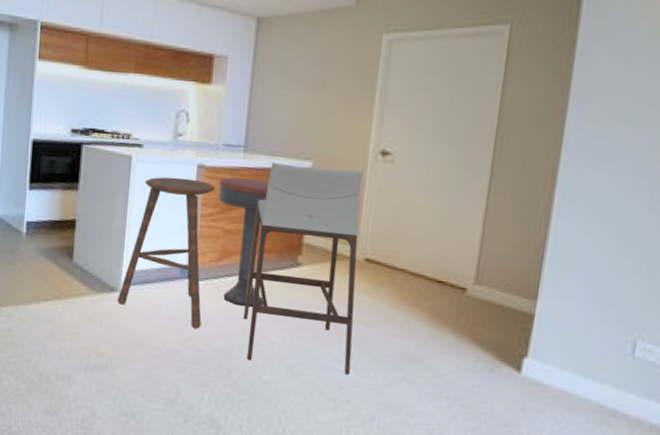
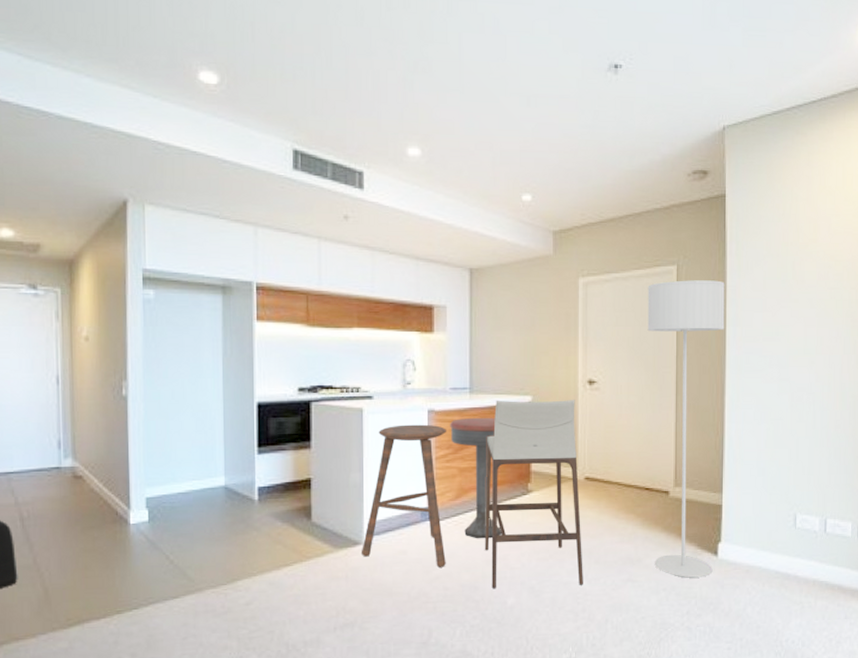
floor lamp: none [439,43,574,393] -> present [647,280,725,578]

